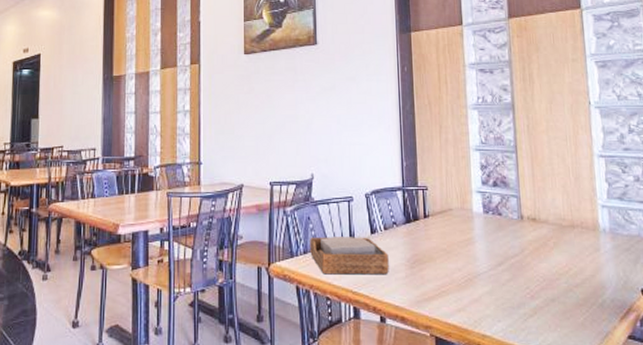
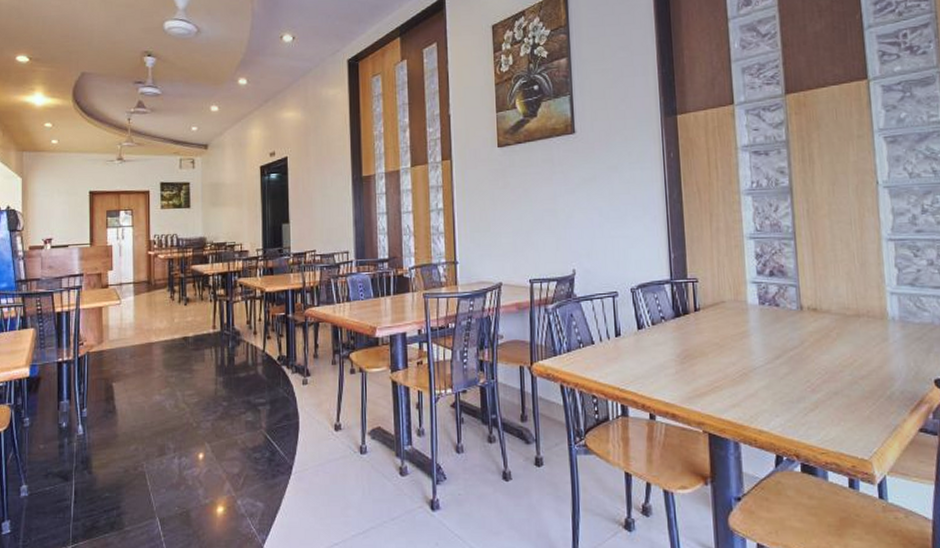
napkin holder: present [309,237,389,275] -> none [573,333,658,373]

